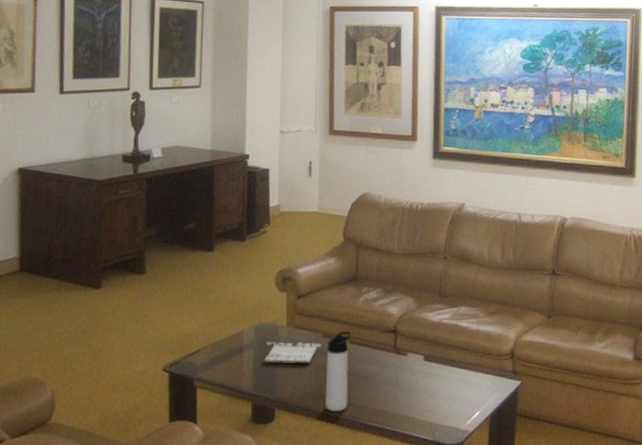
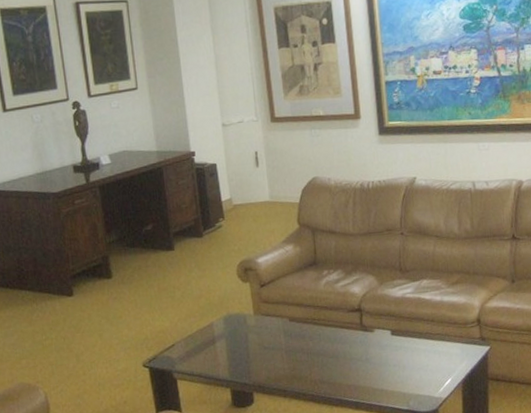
magazine: present [264,342,322,365] -> none [236,328,290,352]
thermos bottle: present [324,331,352,412] -> none [295,313,322,391]

